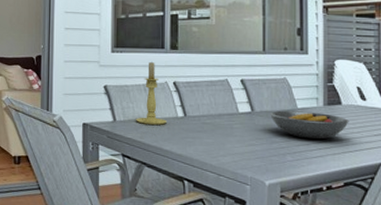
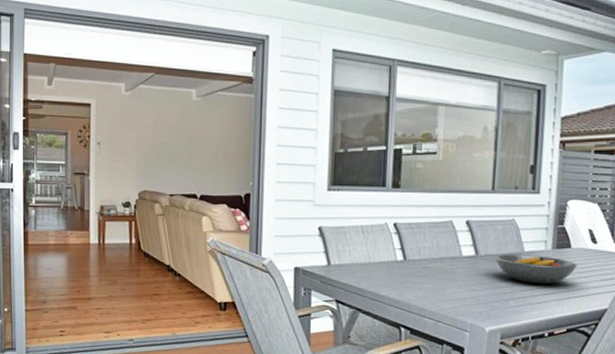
candle holder: present [136,61,167,126] -> none [352,201,385,270]

